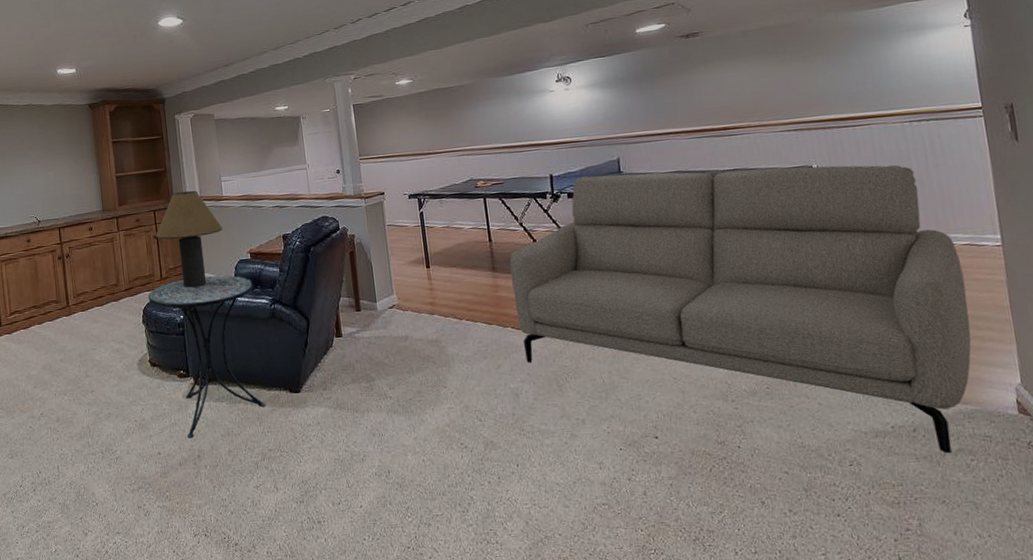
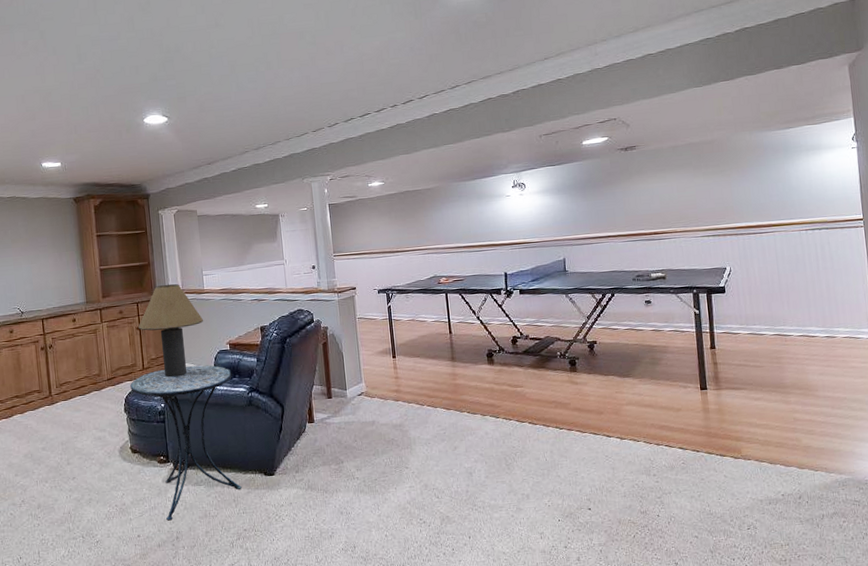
sofa: present [509,165,972,454] -> none [467,267,847,517]

